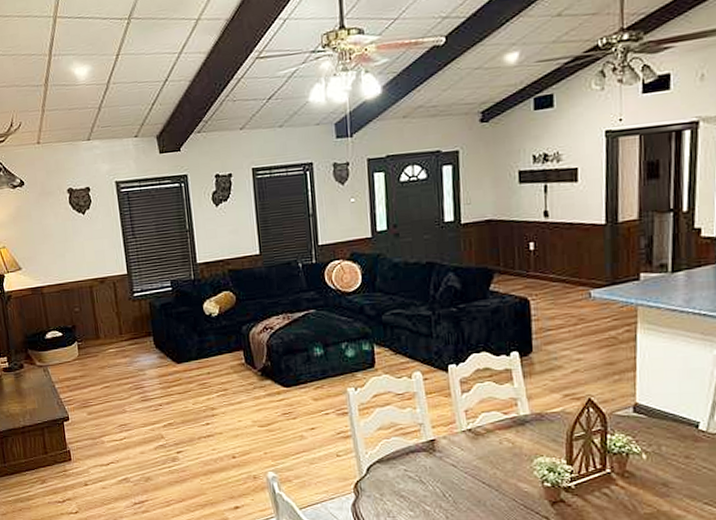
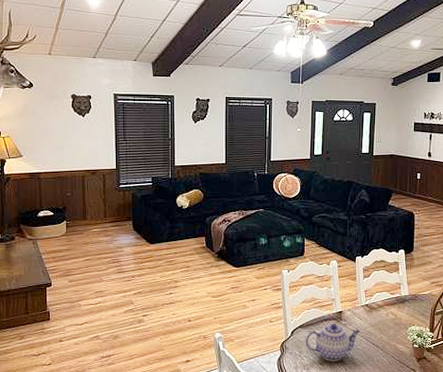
teapot: none [386,455,463,507] -> present [305,323,360,361]

